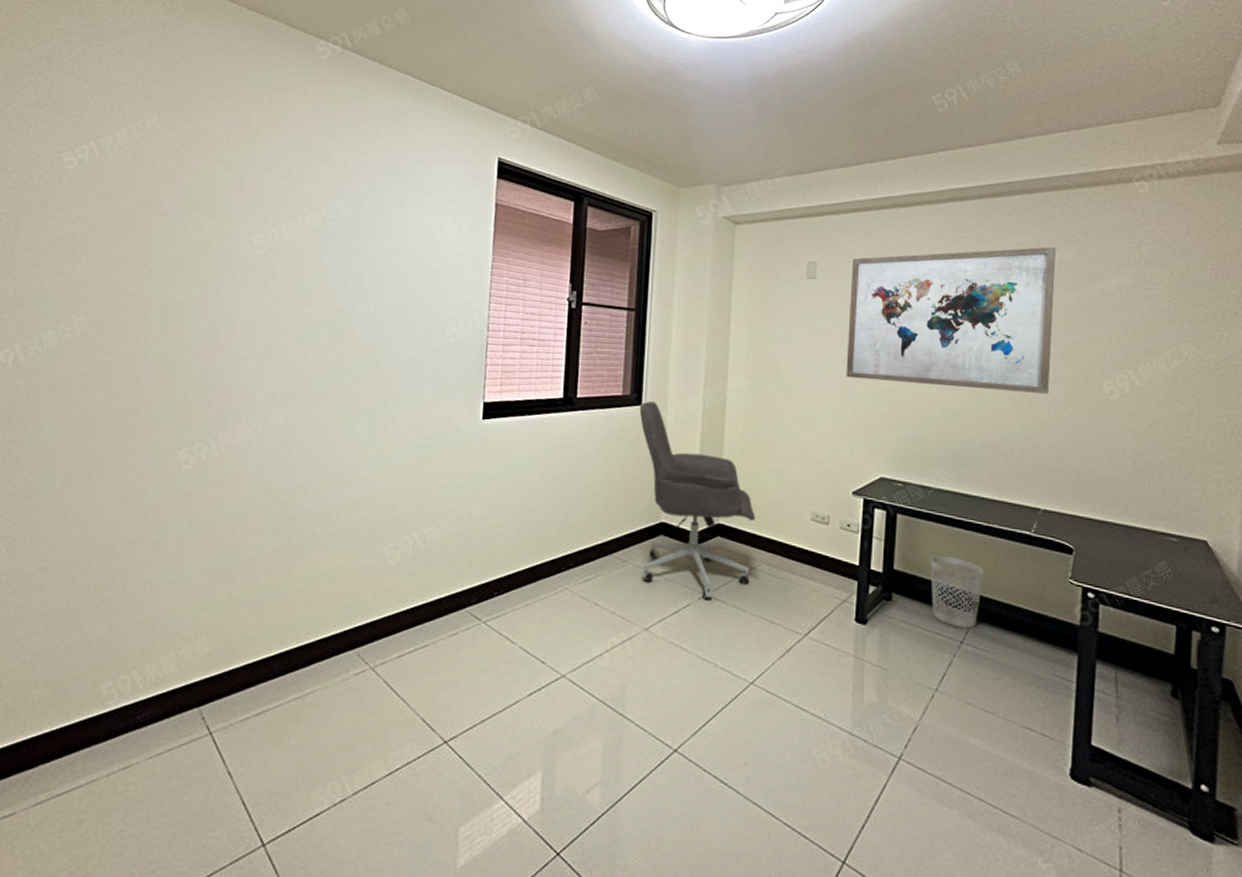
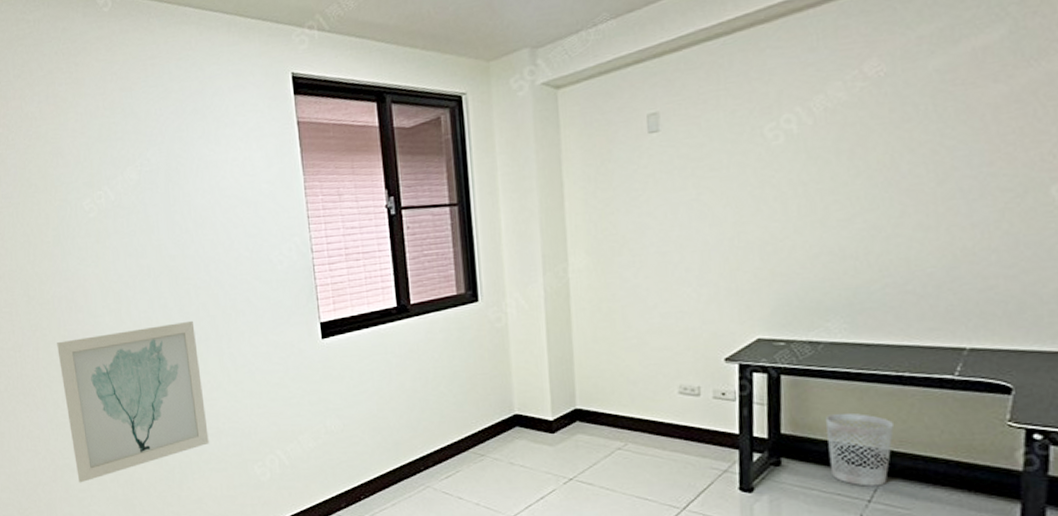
wall art: none [171,379,349,545] -> present [57,320,209,483]
office chair: present [639,401,756,600] -> none [476,296,617,484]
wall art: present [846,246,1057,394] -> none [702,28,979,237]

